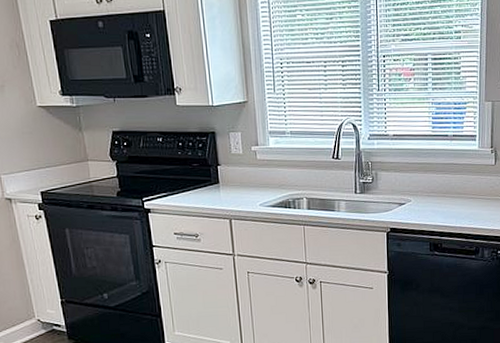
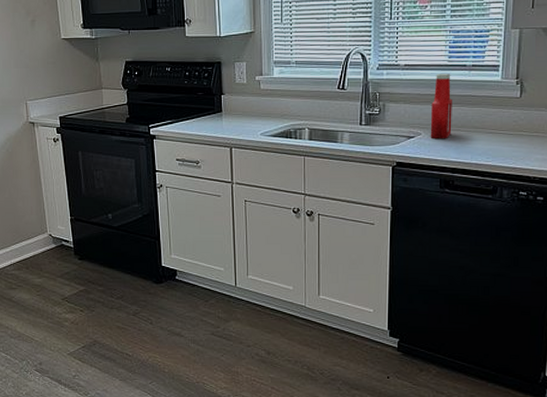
ketchup bottle: none [419,143,438,205] -> present [430,74,452,139]

